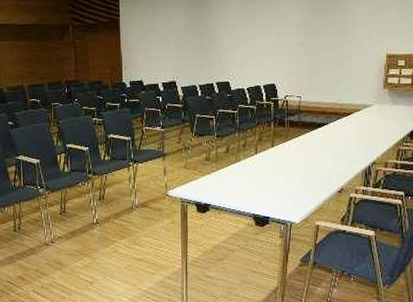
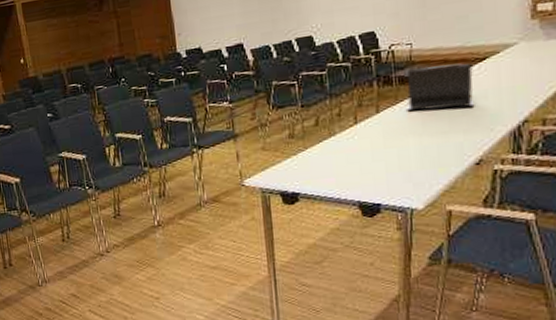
laptop: none [294,115,341,149] -> present [407,63,475,112]

